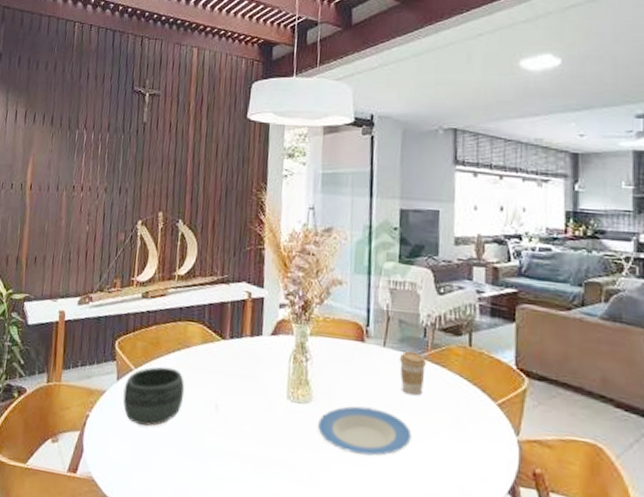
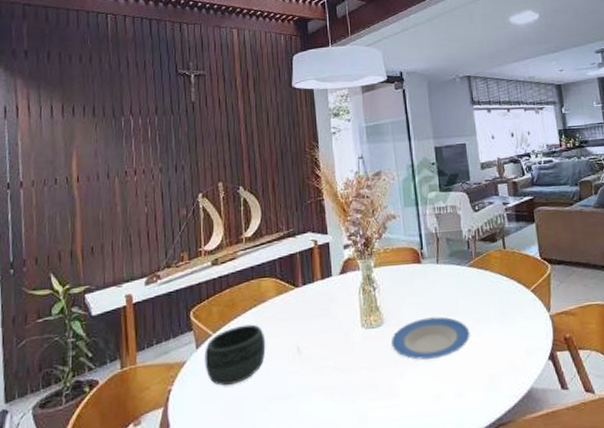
coffee cup: present [399,351,426,396] -> none [450,262,473,299]

